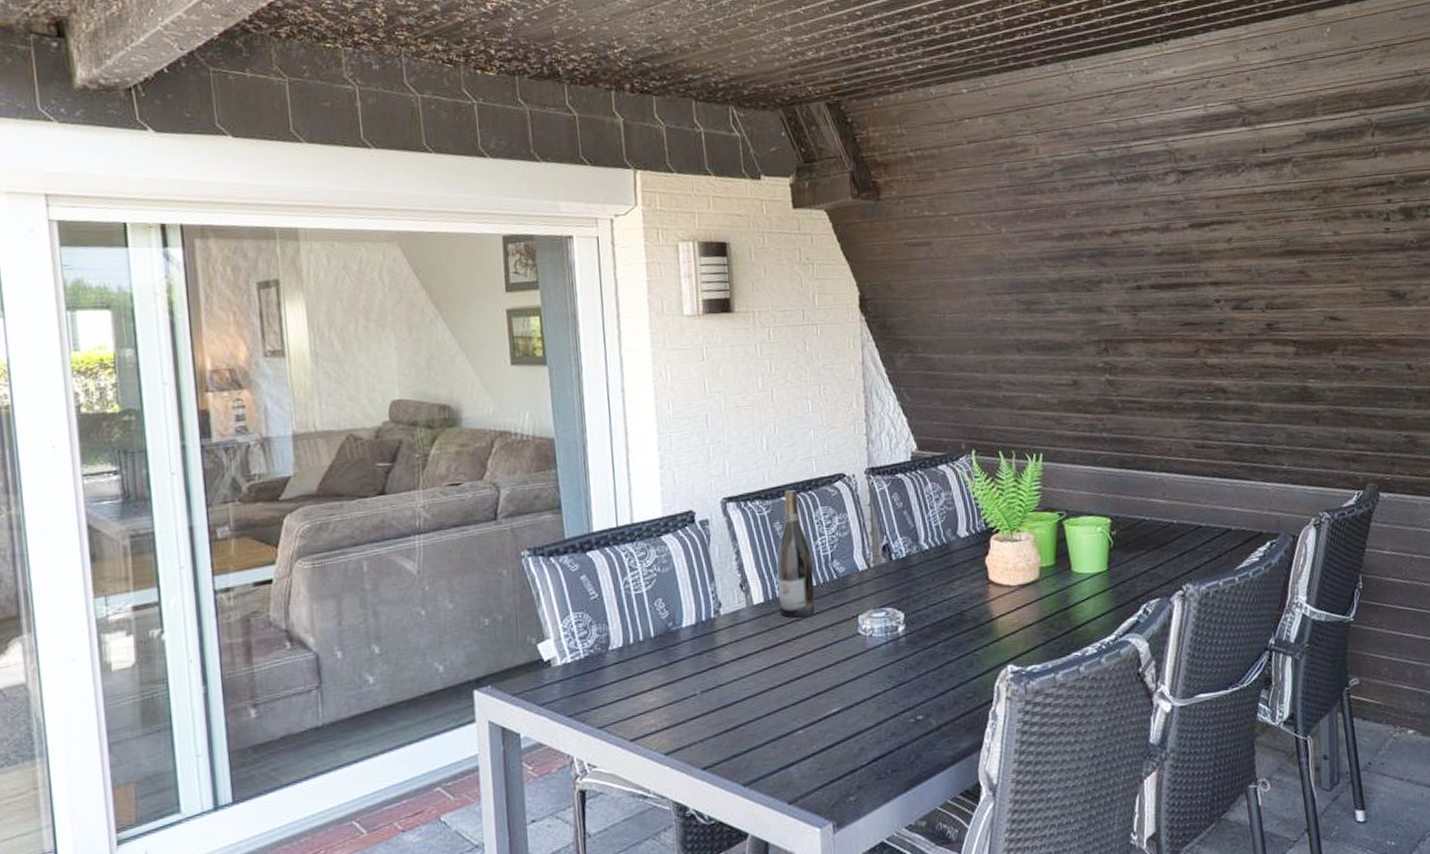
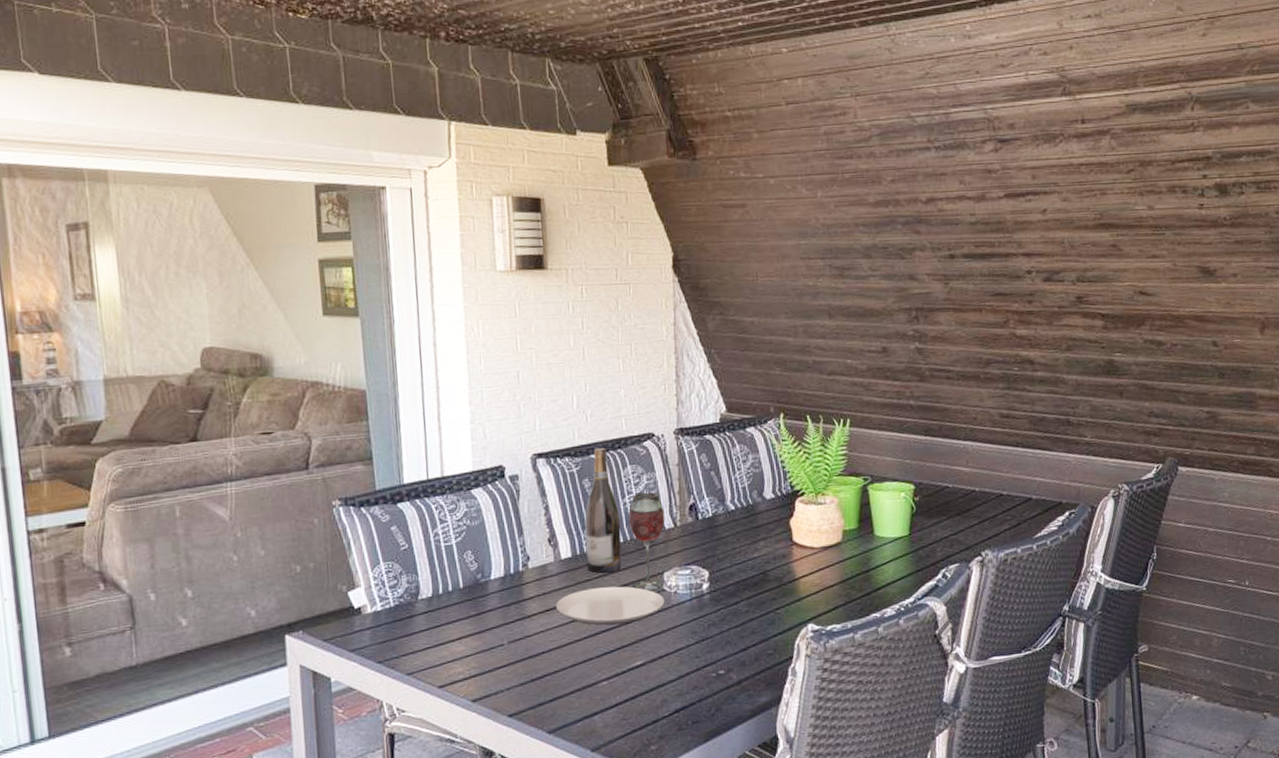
plate: none [749,630,860,672] -> present [556,586,665,625]
wineglass: none [820,533,859,635] -> present [628,491,665,591]

